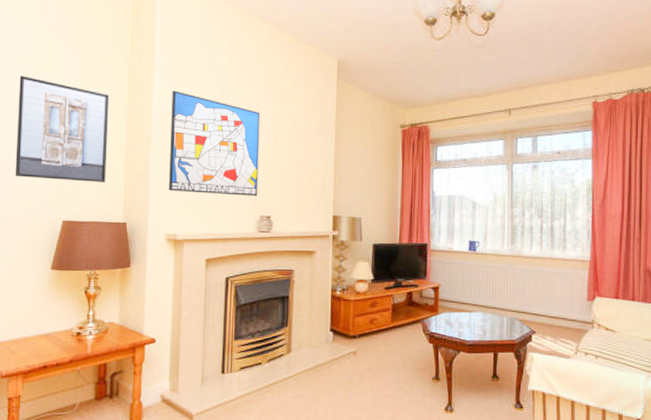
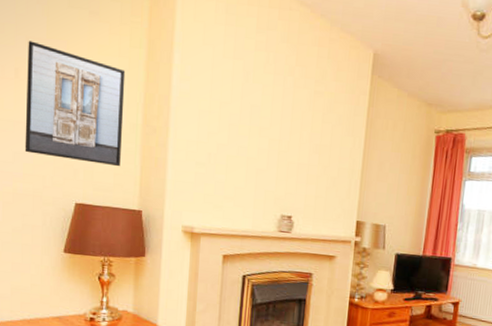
wall art: present [169,90,260,196] -> none [187,71,287,194]

